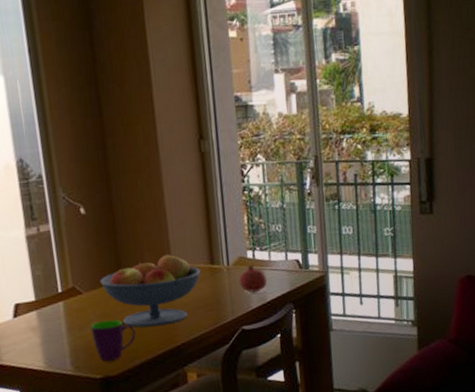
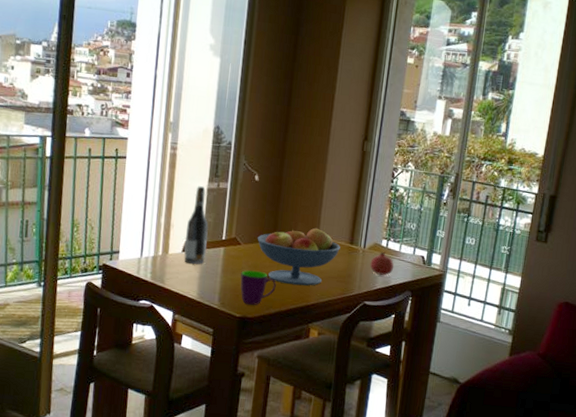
wine bottle: none [11,235,44,330] -> present [184,186,209,265]

